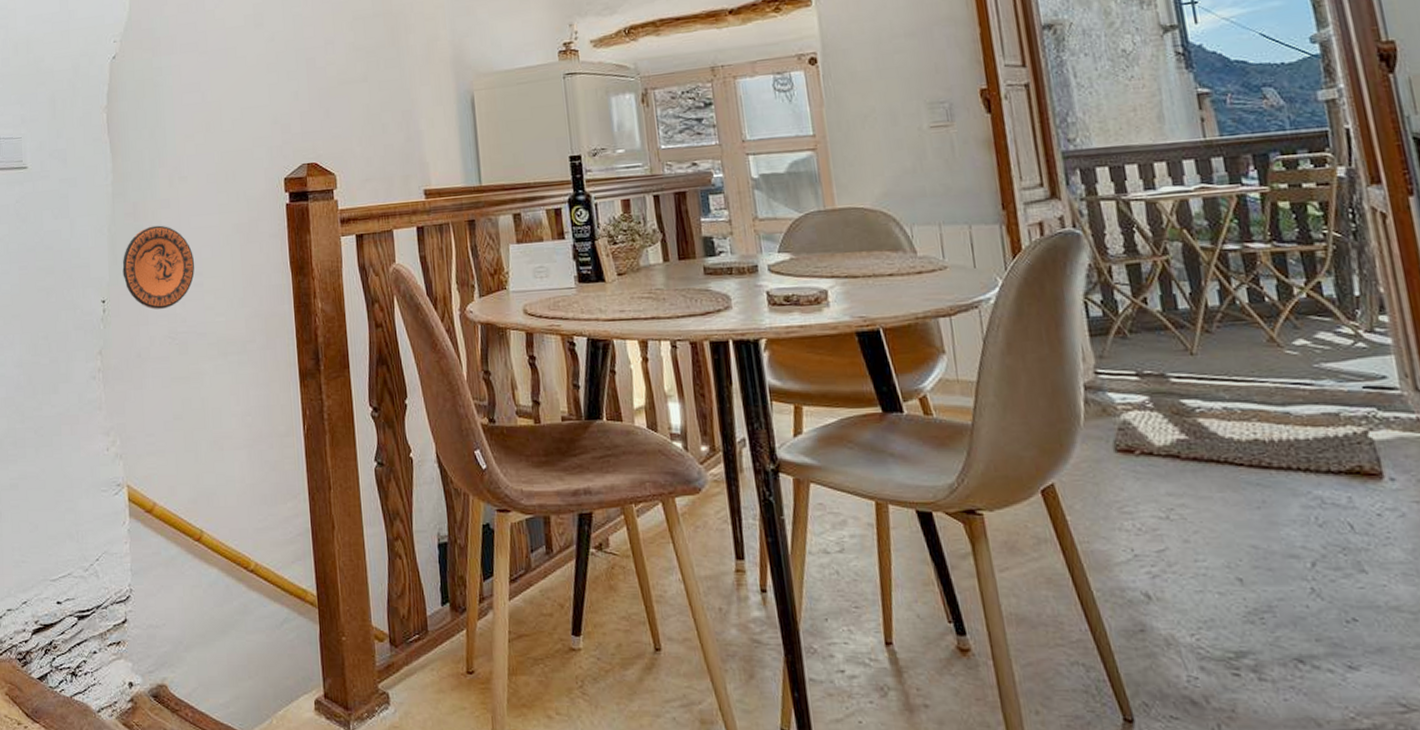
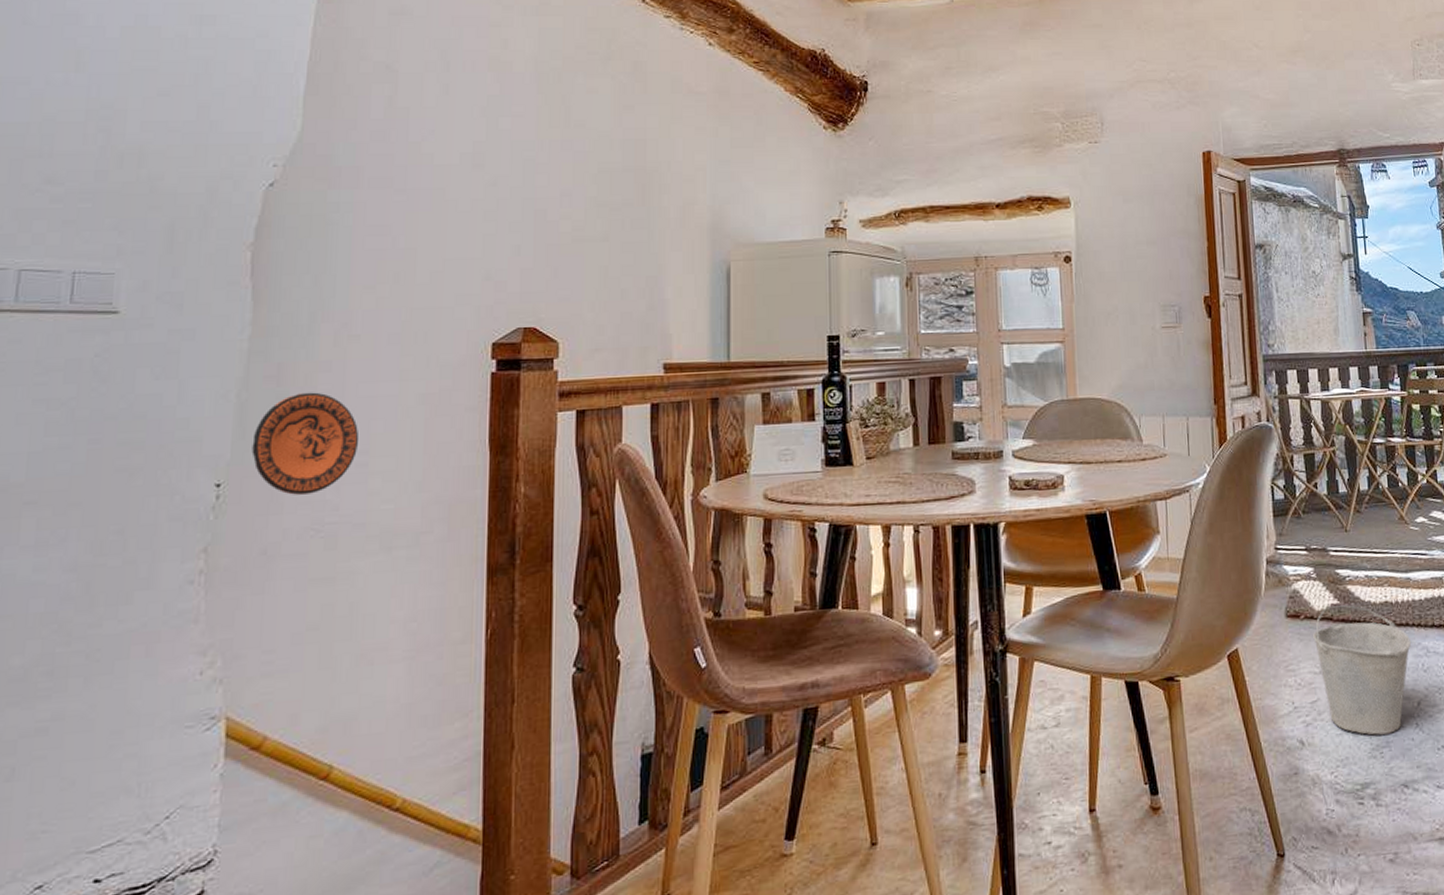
bucket: none [1154,441,1297,597] -> present [1313,605,1411,735]

